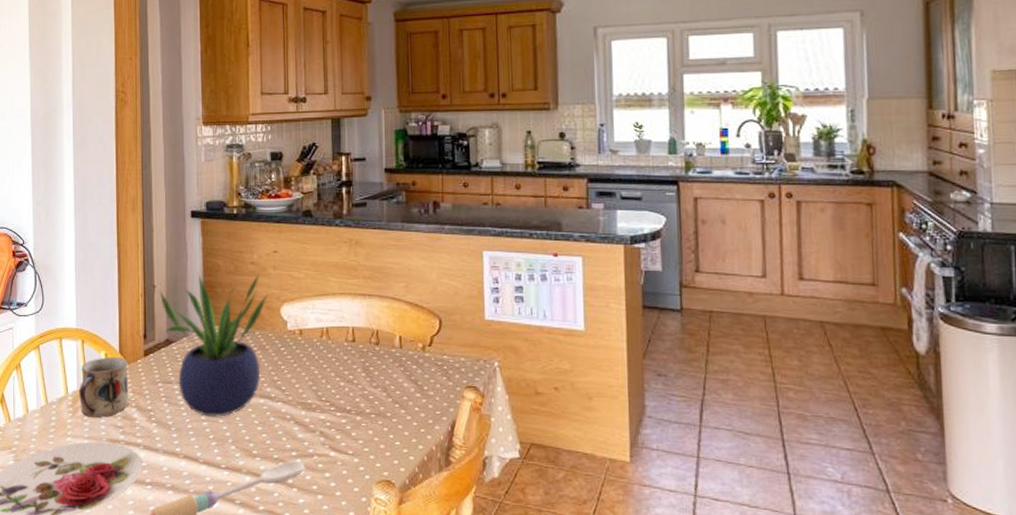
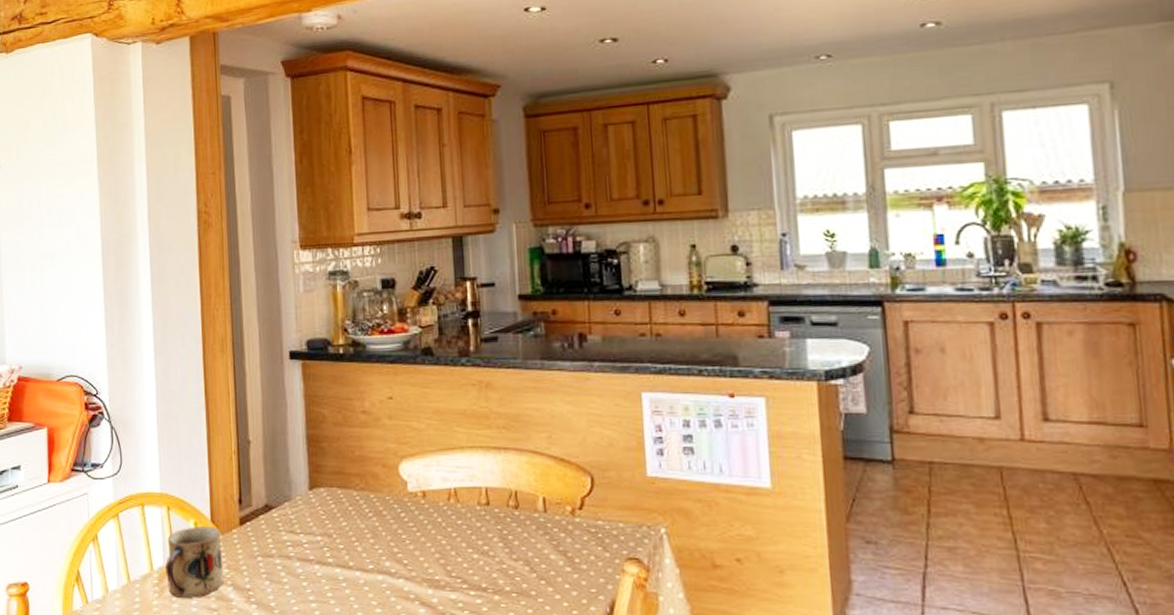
potted plant: present [159,273,268,417] -> none [255,424,384,597]

